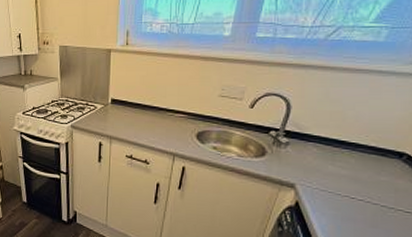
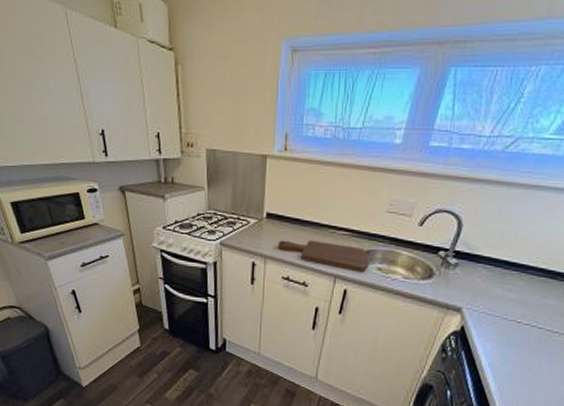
cutting board: none [121,122,205,151] -> present [277,239,370,273]

